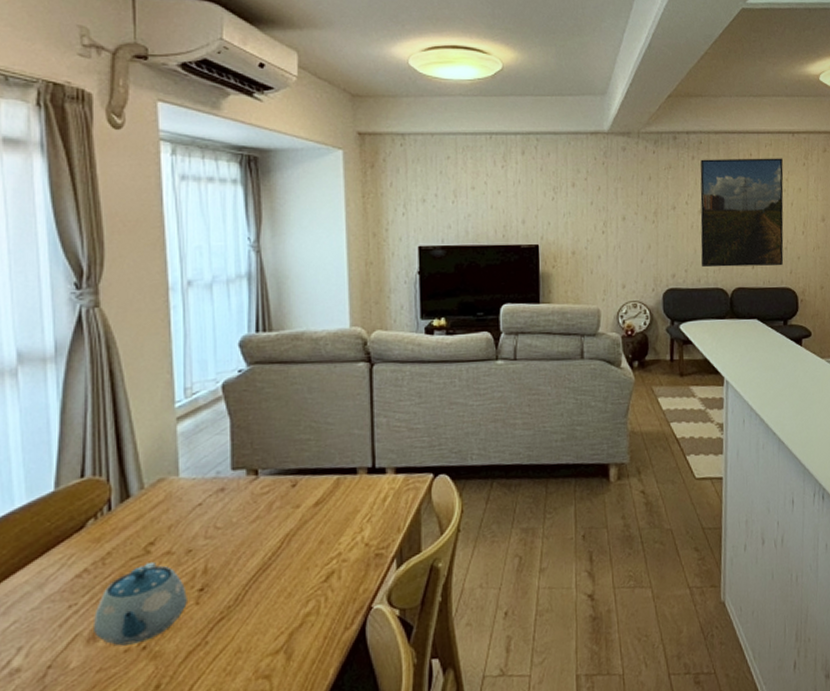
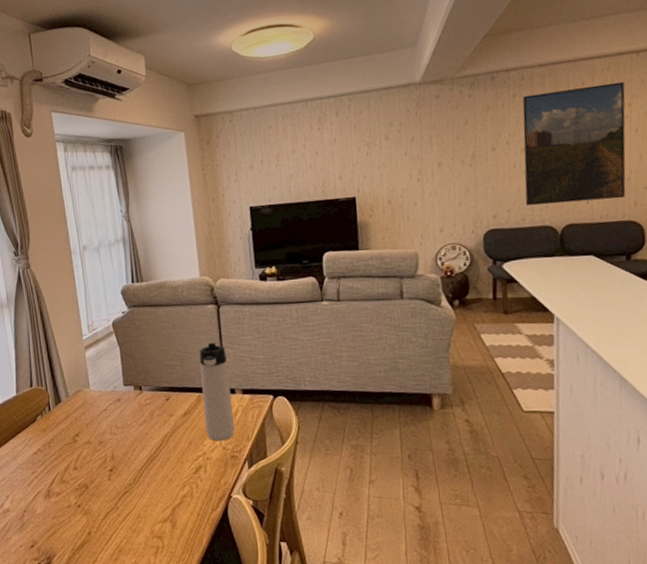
teapot: present [94,562,187,646] -> none [47,448,103,503]
thermos bottle: none [342,409,382,537] -> present [199,342,235,441]

